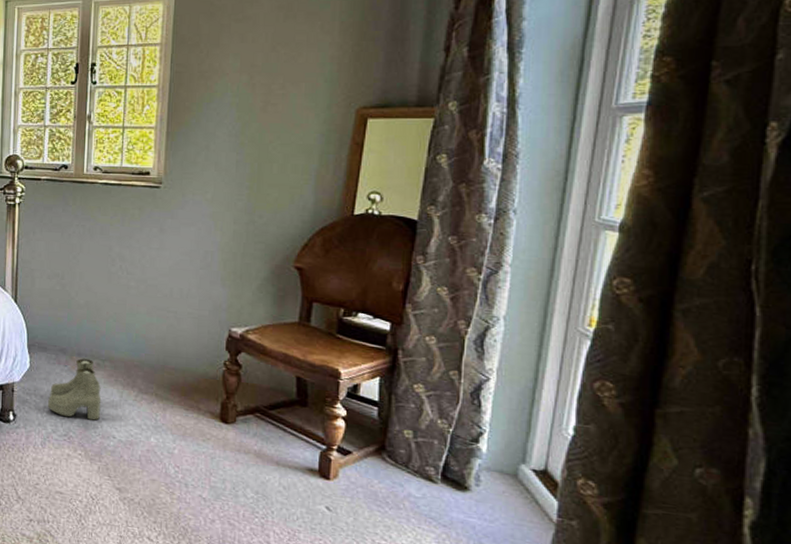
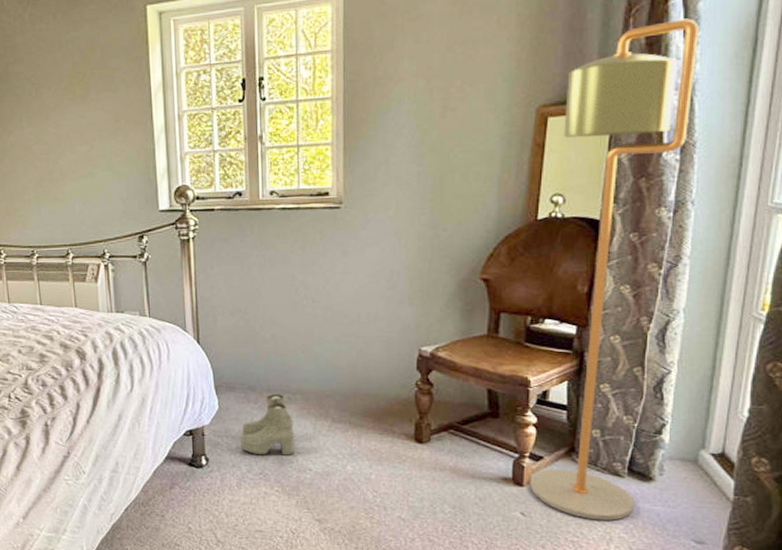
floor lamp: none [336,35,523,528] -> present [530,18,699,521]

